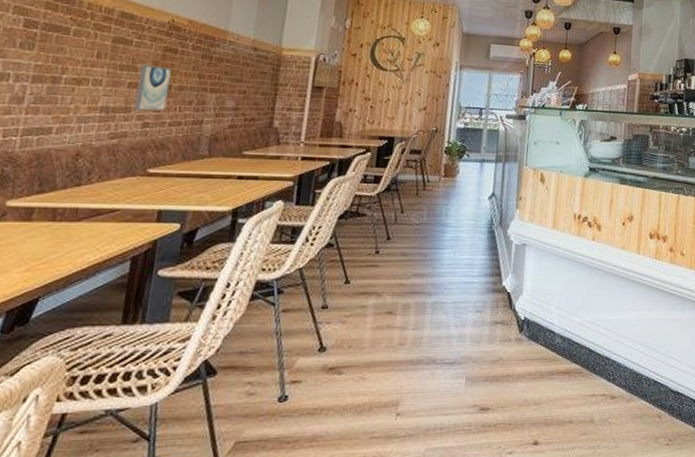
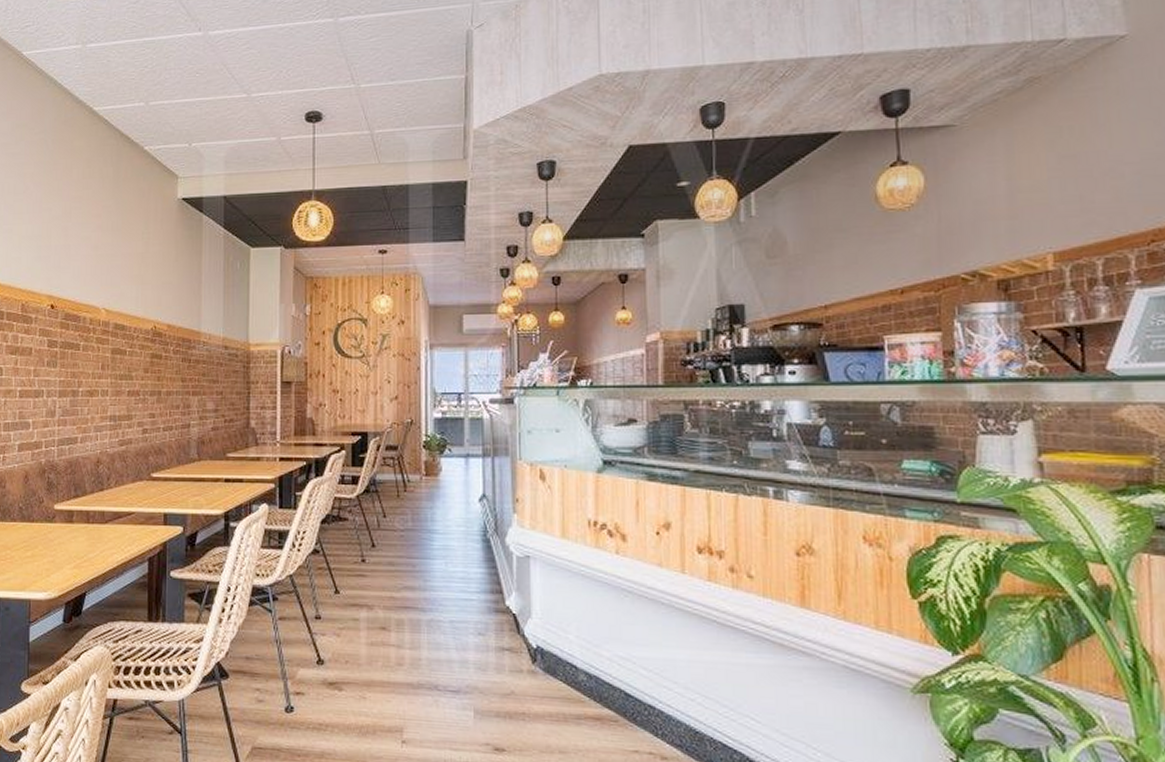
wall art: present [134,64,173,112] -> none [135,372,160,417]

